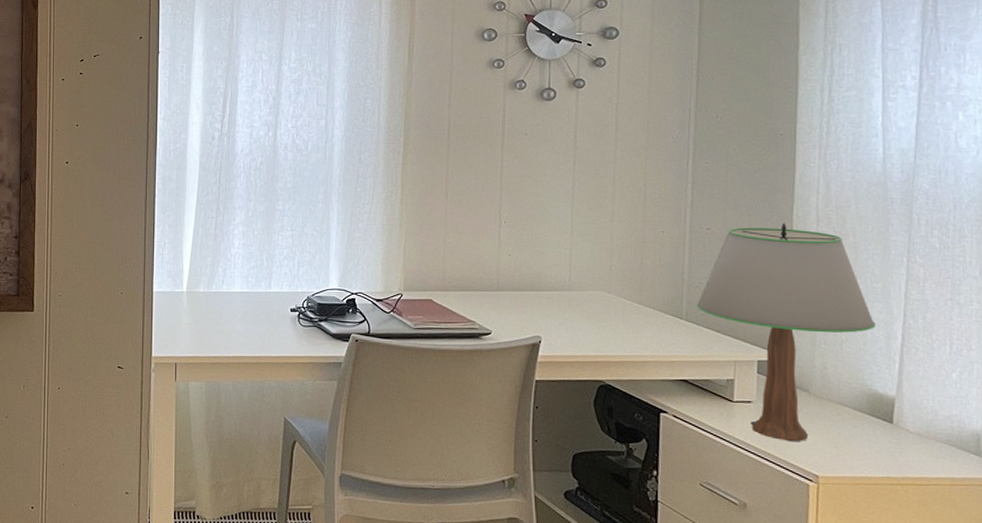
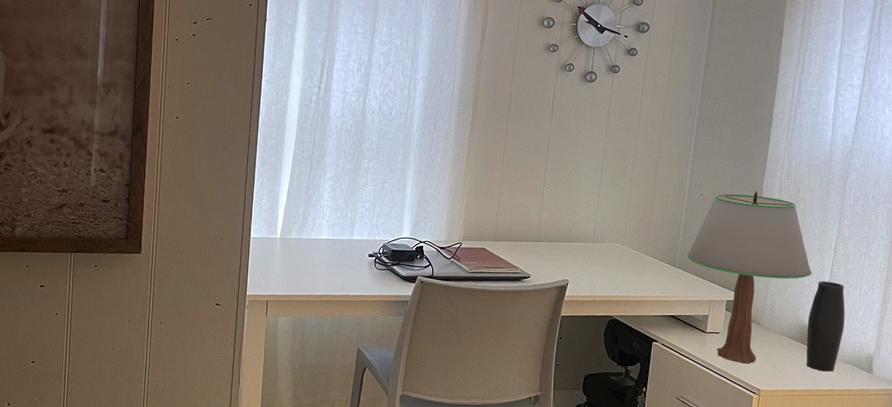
vase: none [877,335,933,454] -> present [806,281,845,372]

